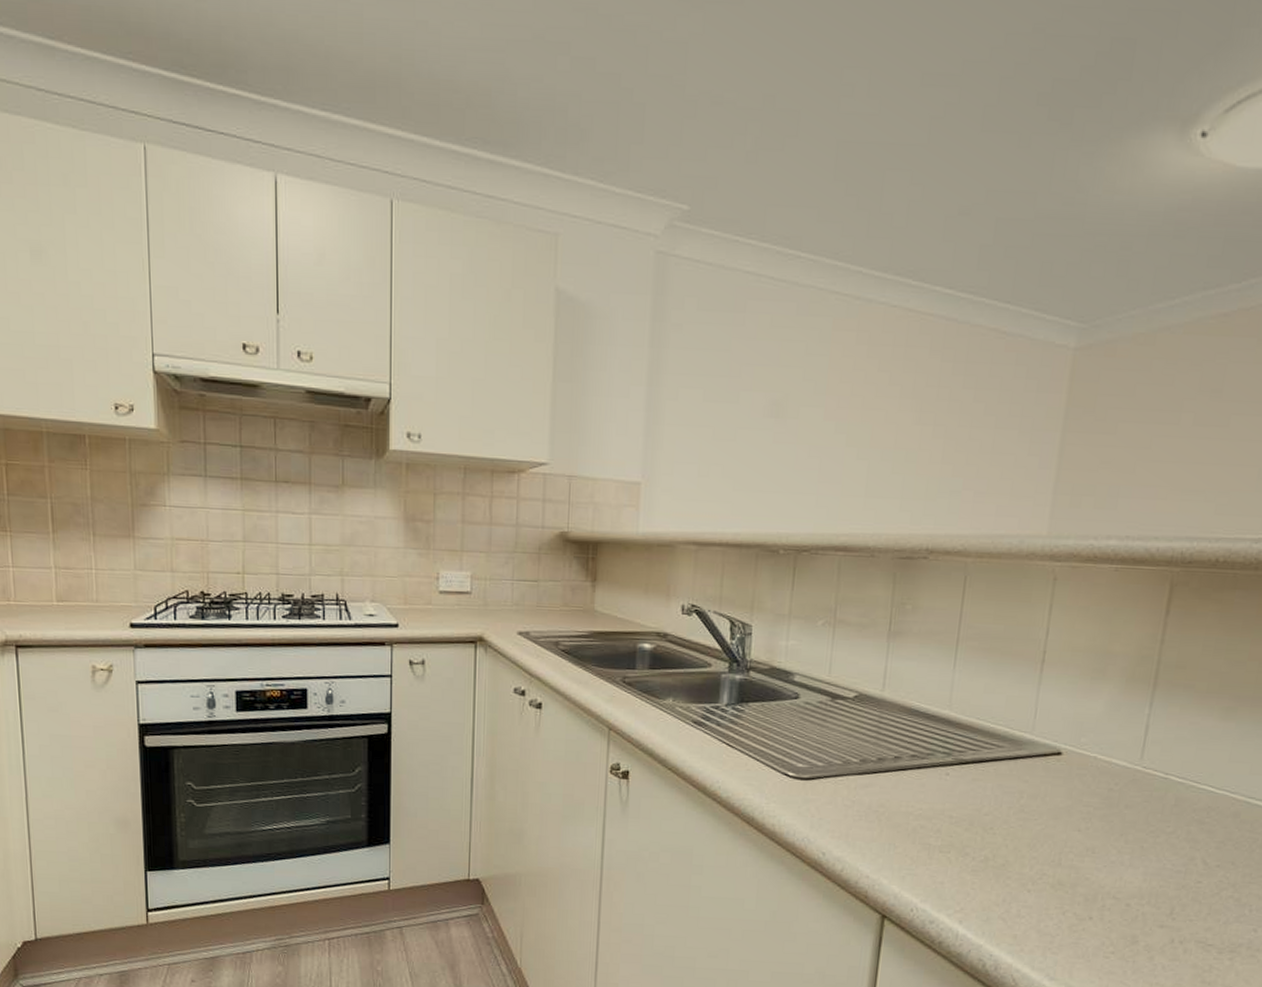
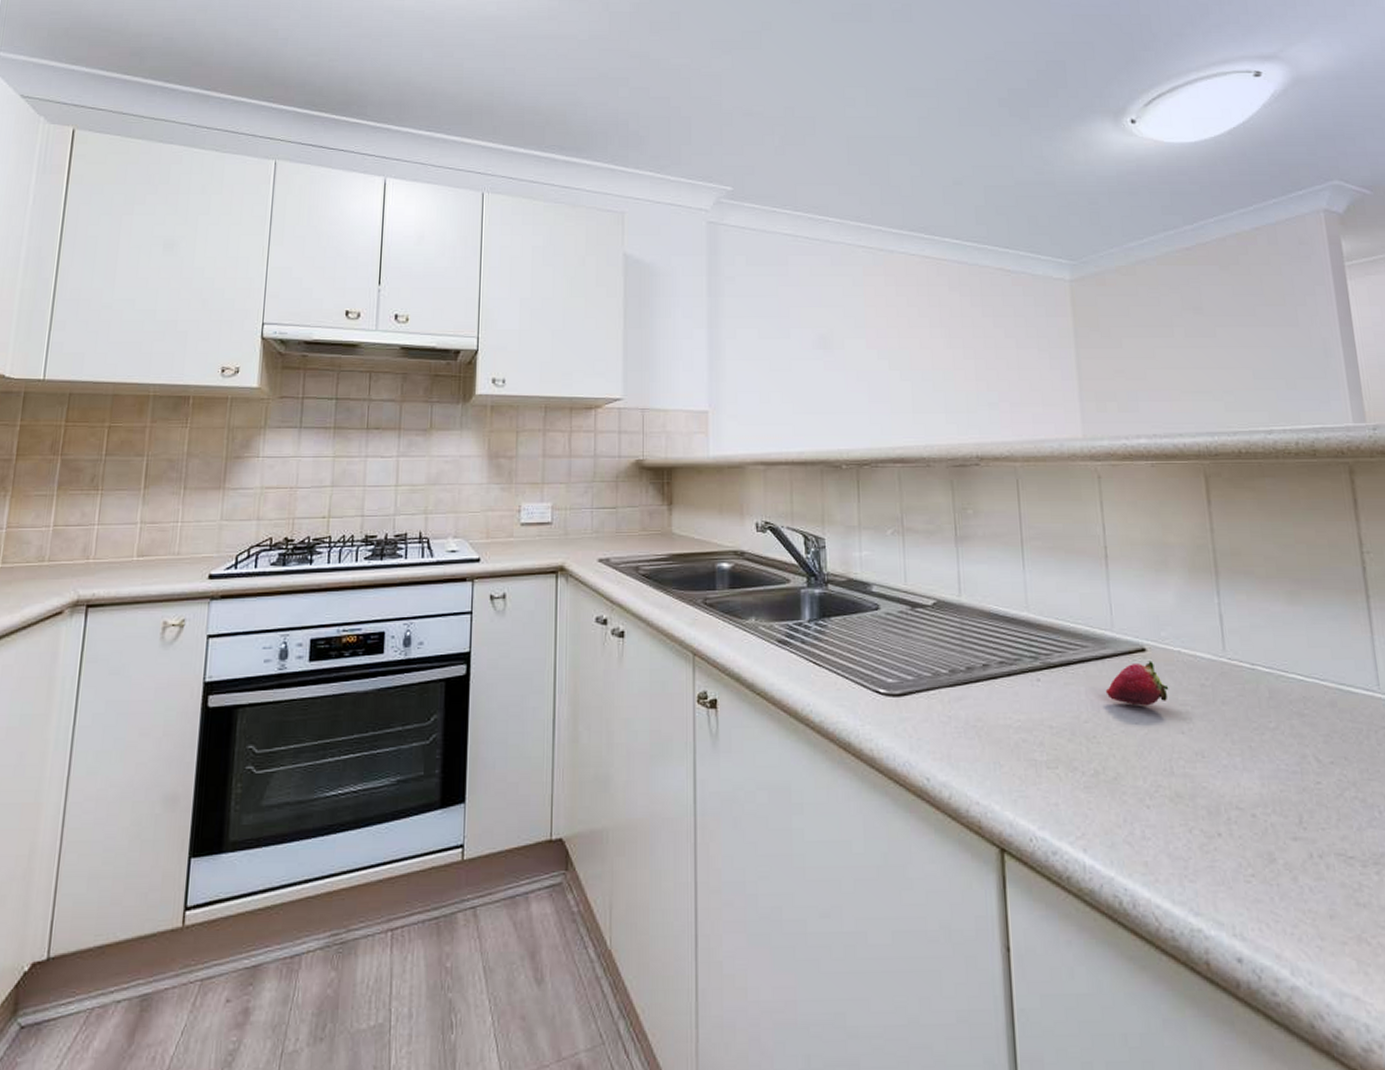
fruit: none [1012,764,1076,805] -> present [1105,661,1169,706]

